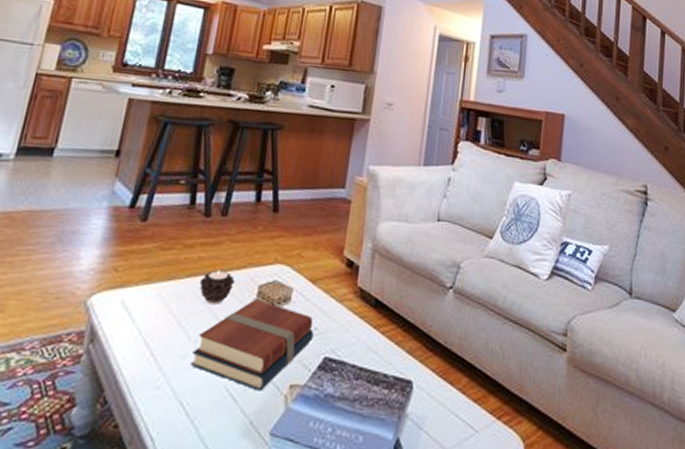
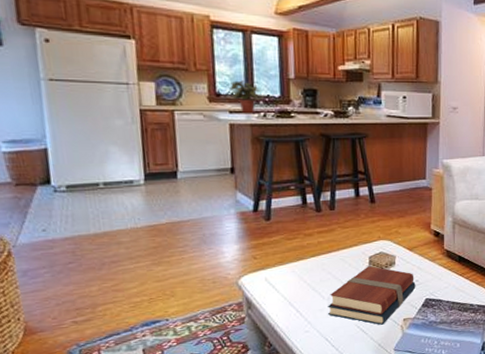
potted plant: none [135,51,175,90] -> present [229,80,265,114]
candle: present [199,269,235,304] -> none [322,249,350,273]

